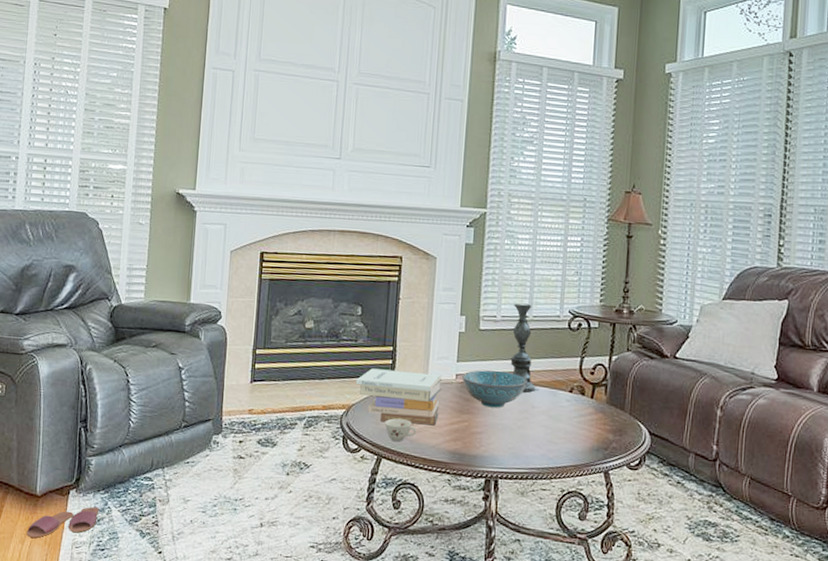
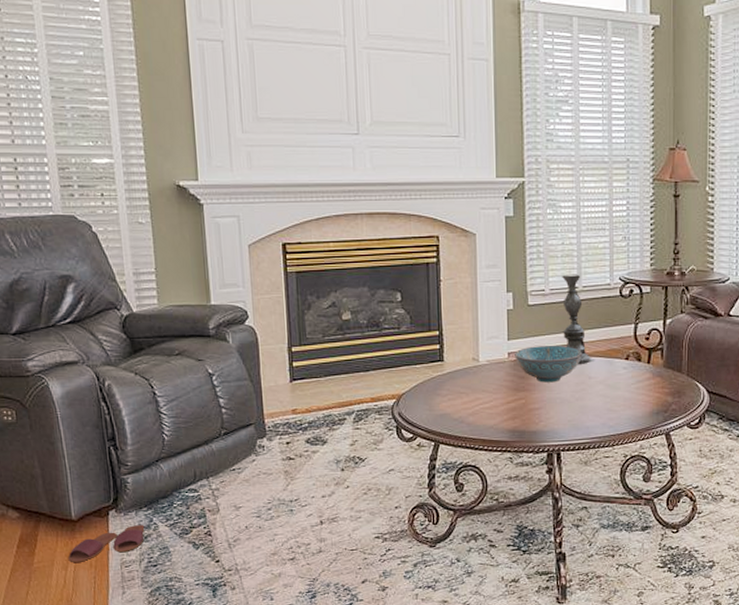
books: present [356,368,442,426] -> none [403,354,494,408]
teacup: present [384,418,416,441] -> none [438,403,472,425]

